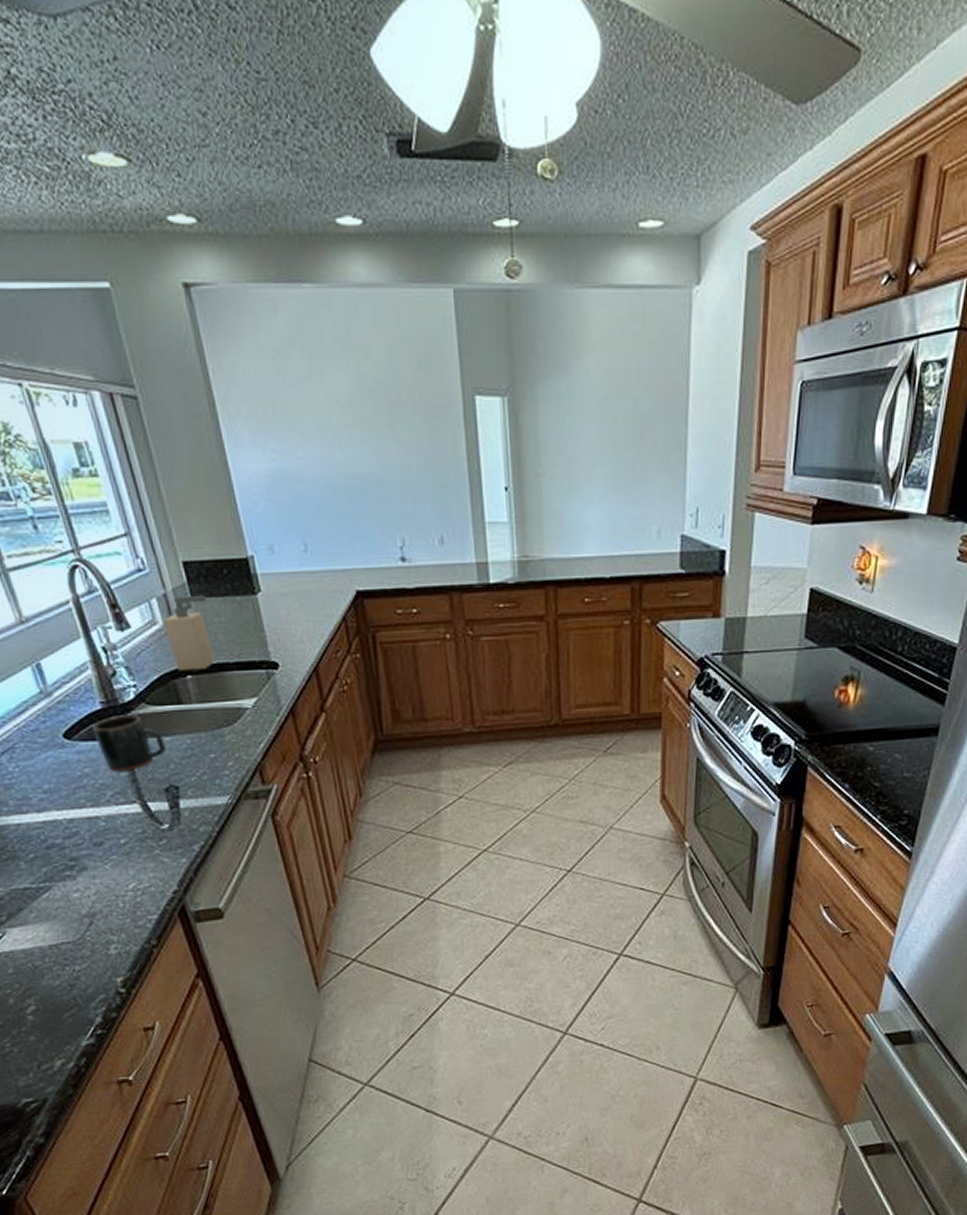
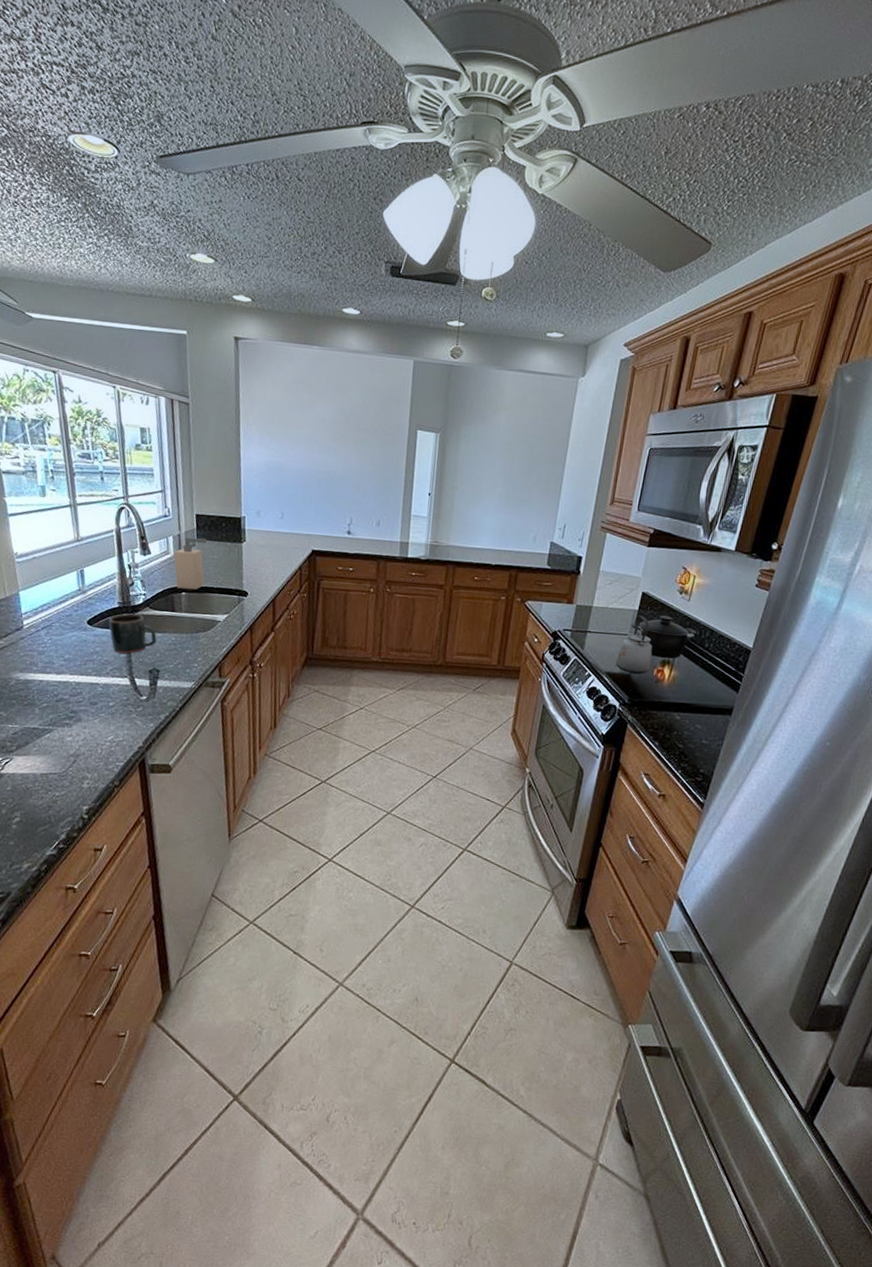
kettle: none [784,620,831,699] -> present [615,615,653,674]
saucepan: none [800,616,886,673] -> present [631,615,697,659]

